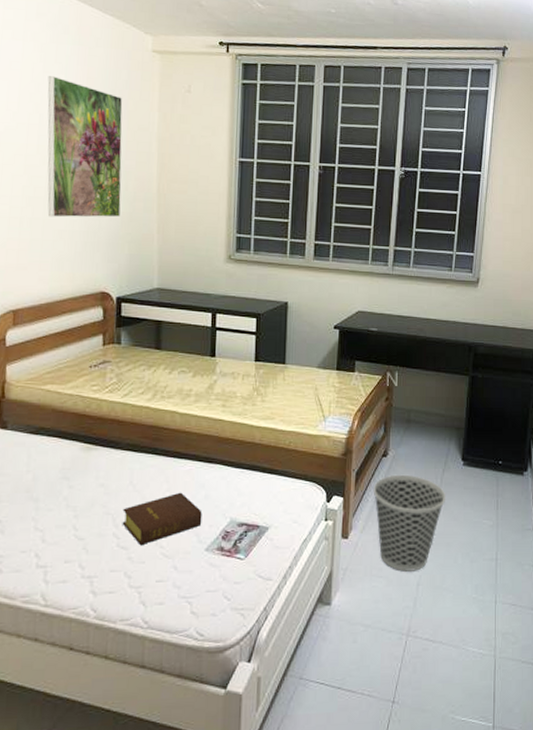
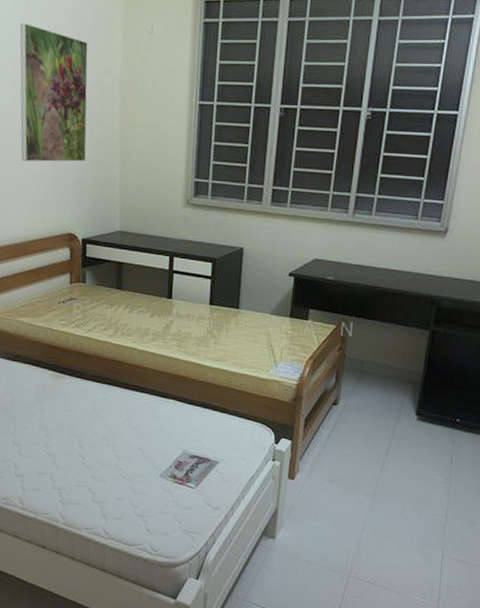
bible: present [123,492,202,546] -> none [87,422,158,467]
wastebasket: present [373,474,445,572] -> none [321,423,396,517]

